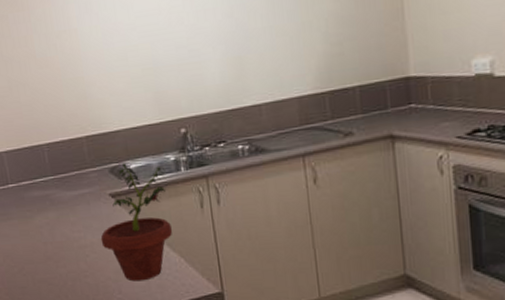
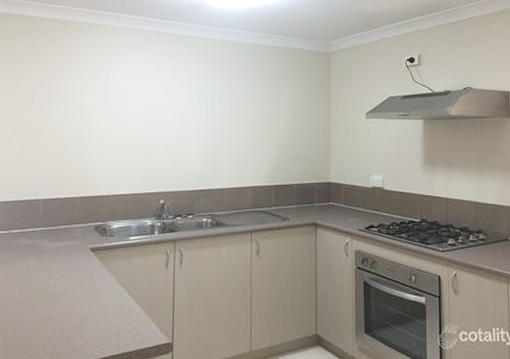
potted plant: present [100,163,173,282] -> none [74,223,141,329]

